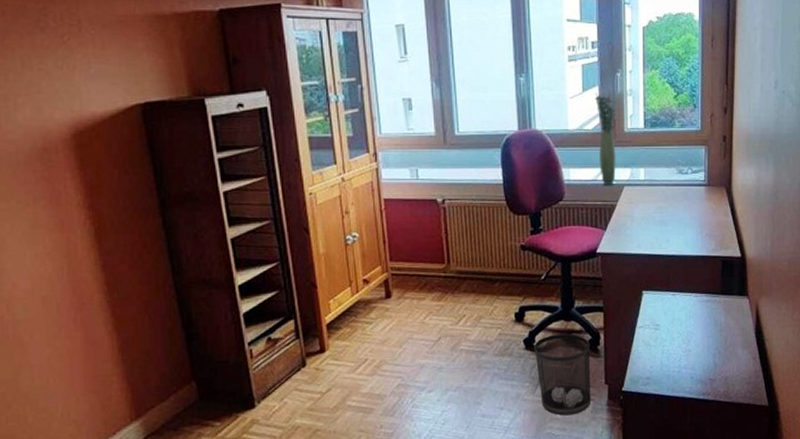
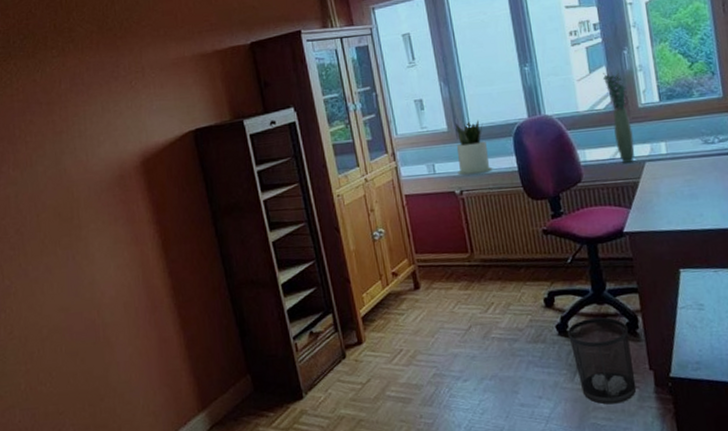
planter: none [441,127,478,184] -> present [455,120,493,176]

